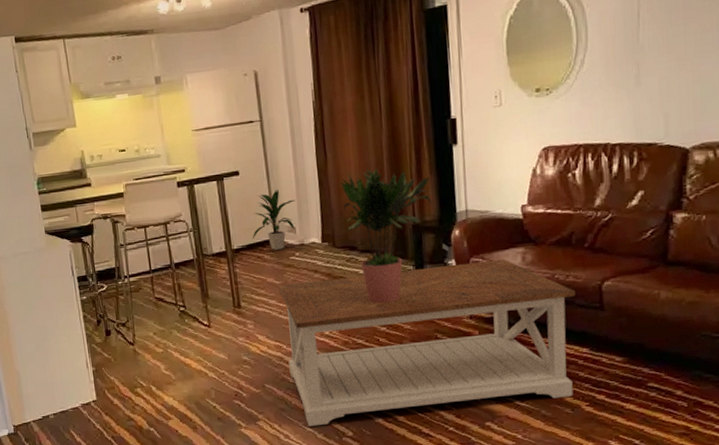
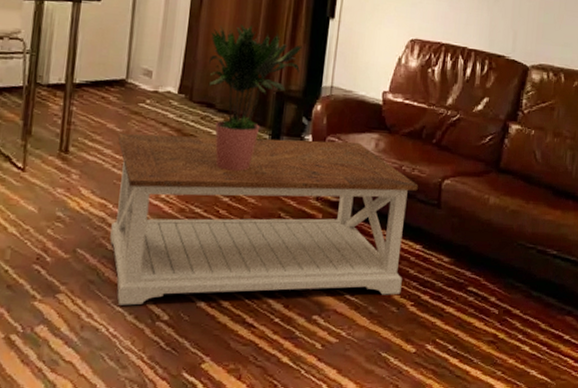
indoor plant: present [252,188,296,250] -> none [99,24,159,93]

